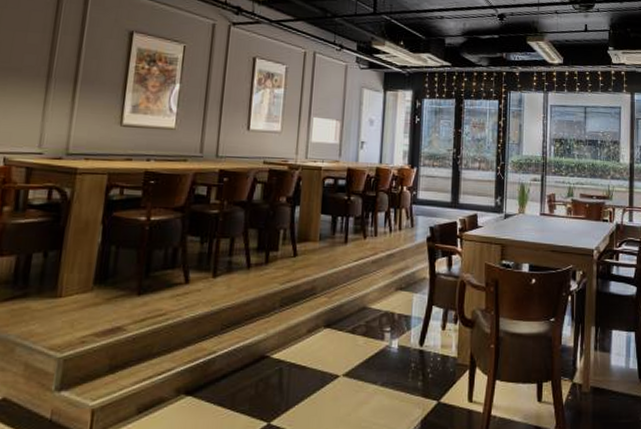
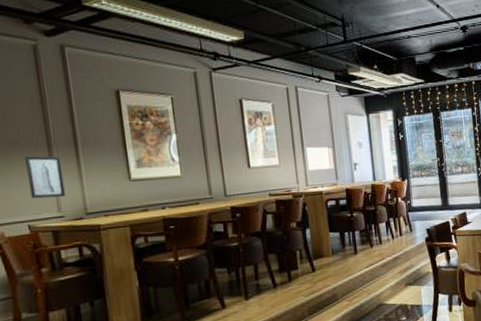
wall art: none [15,86,56,132] -> present [25,156,65,199]

